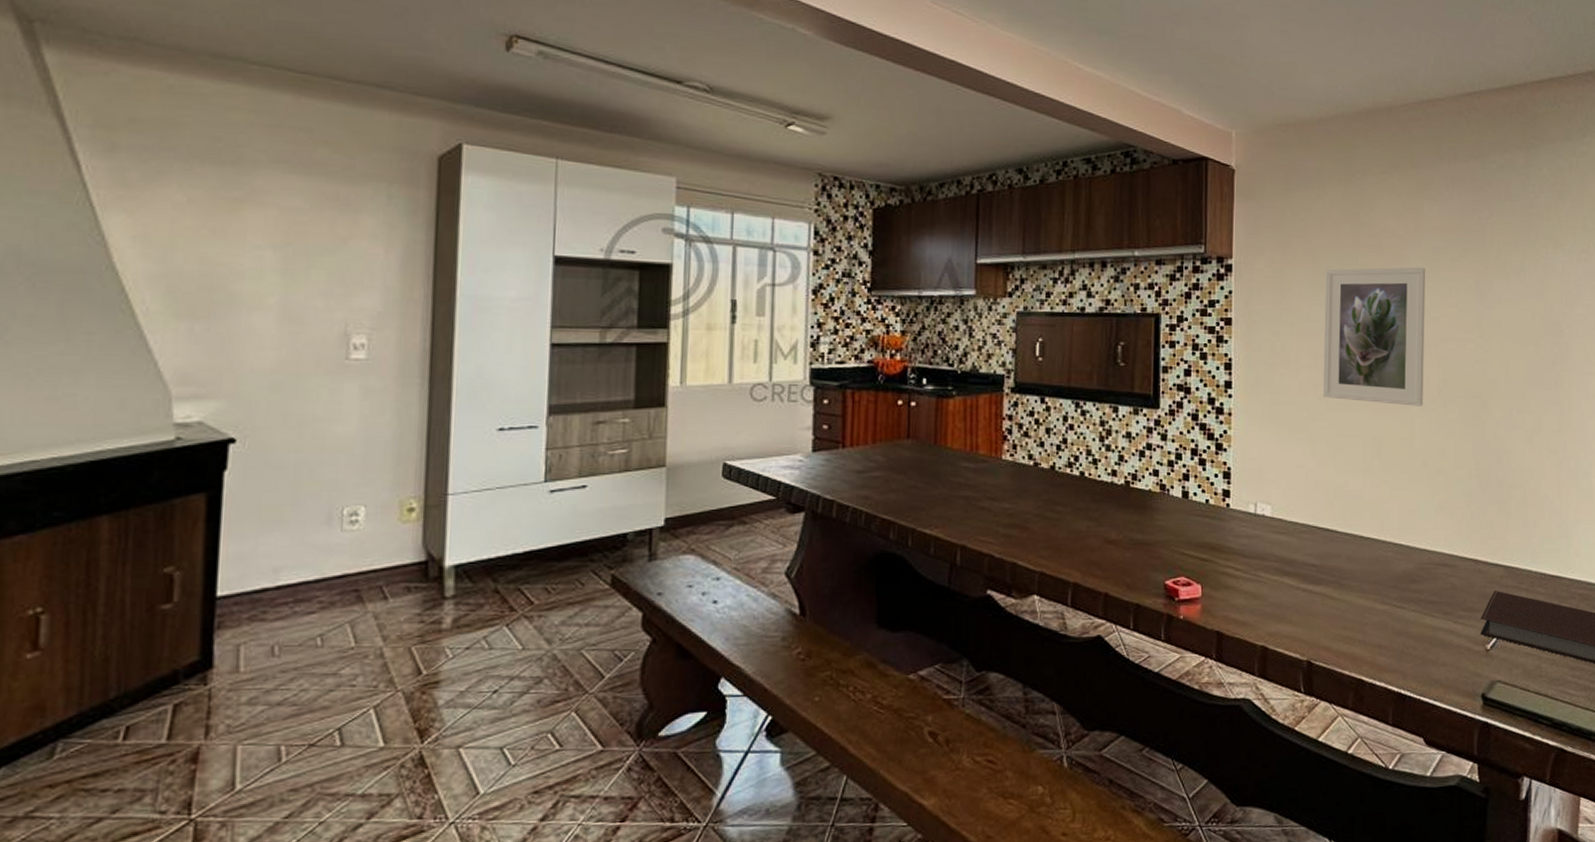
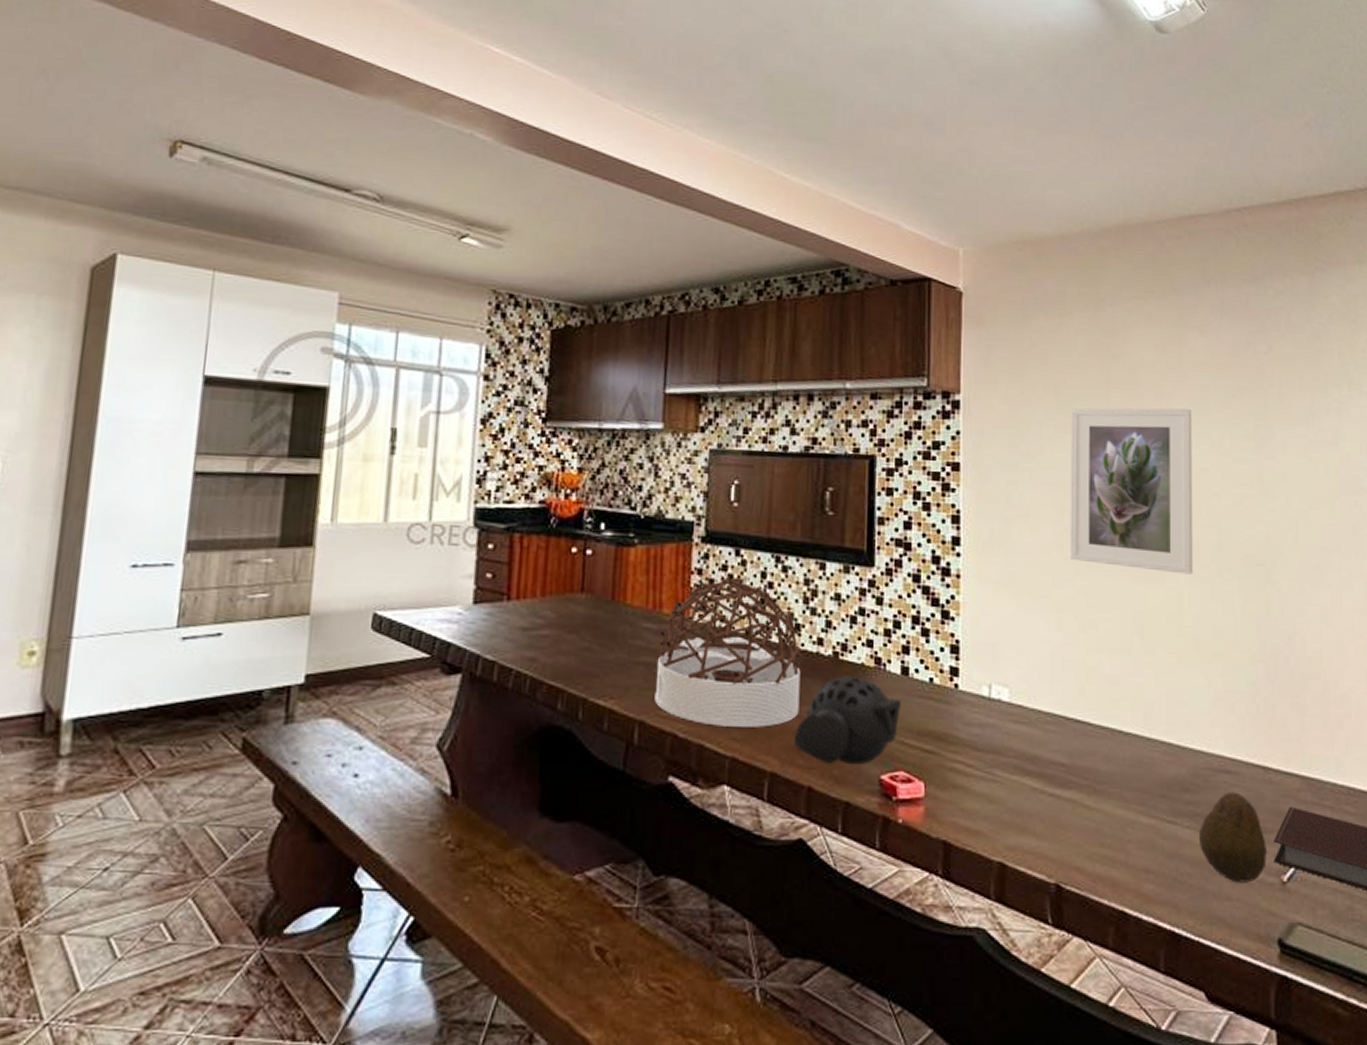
architectural model: none [973,420,1100,547] -> present [654,576,803,727]
speaker: none [1093,500,1182,574] -> present [794,675,901,765]
fruit: none [1421,581,1475,652] -> present [1198,792,1267,883]

